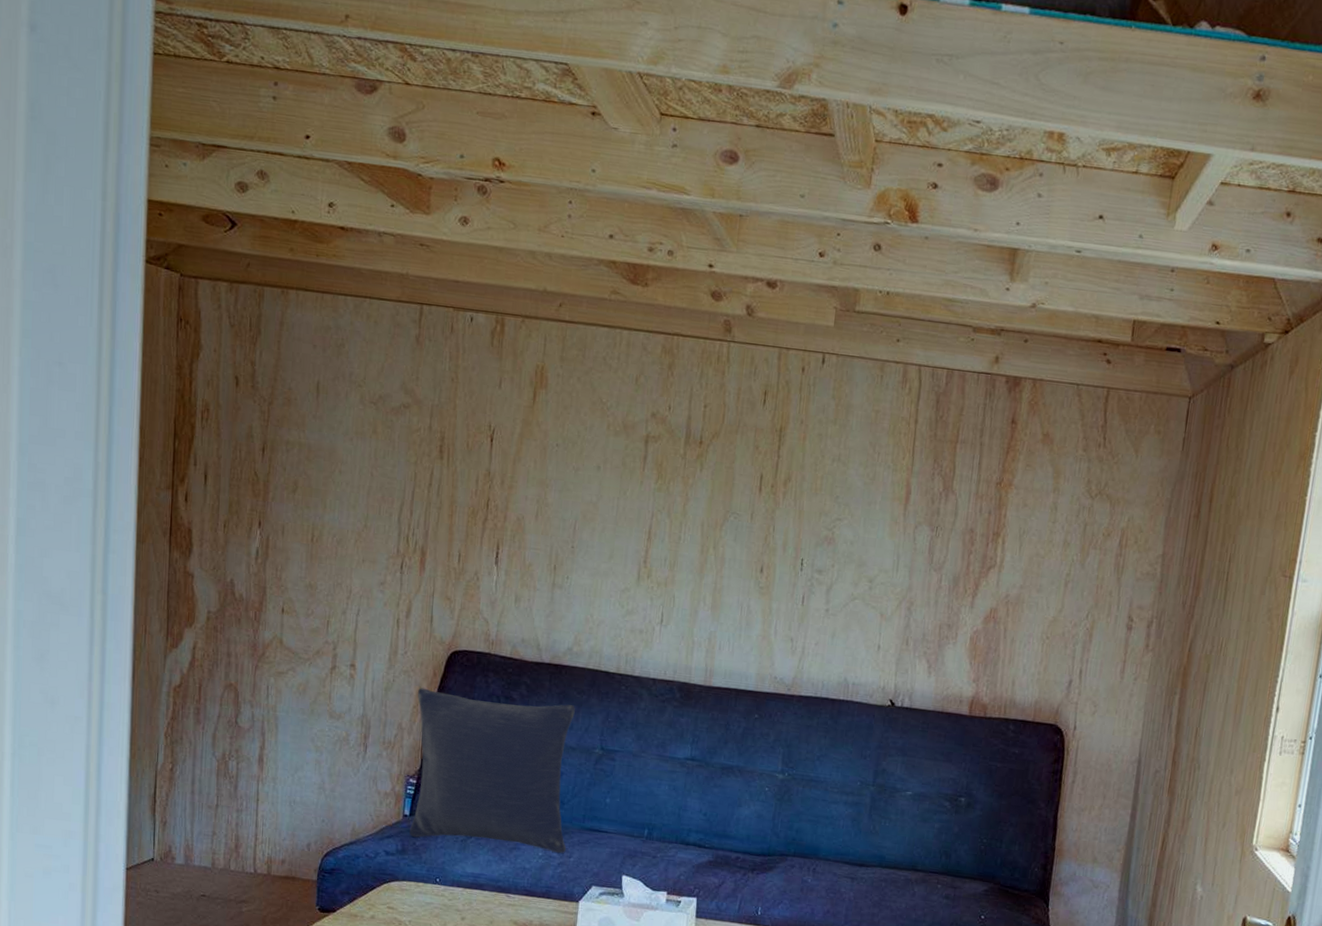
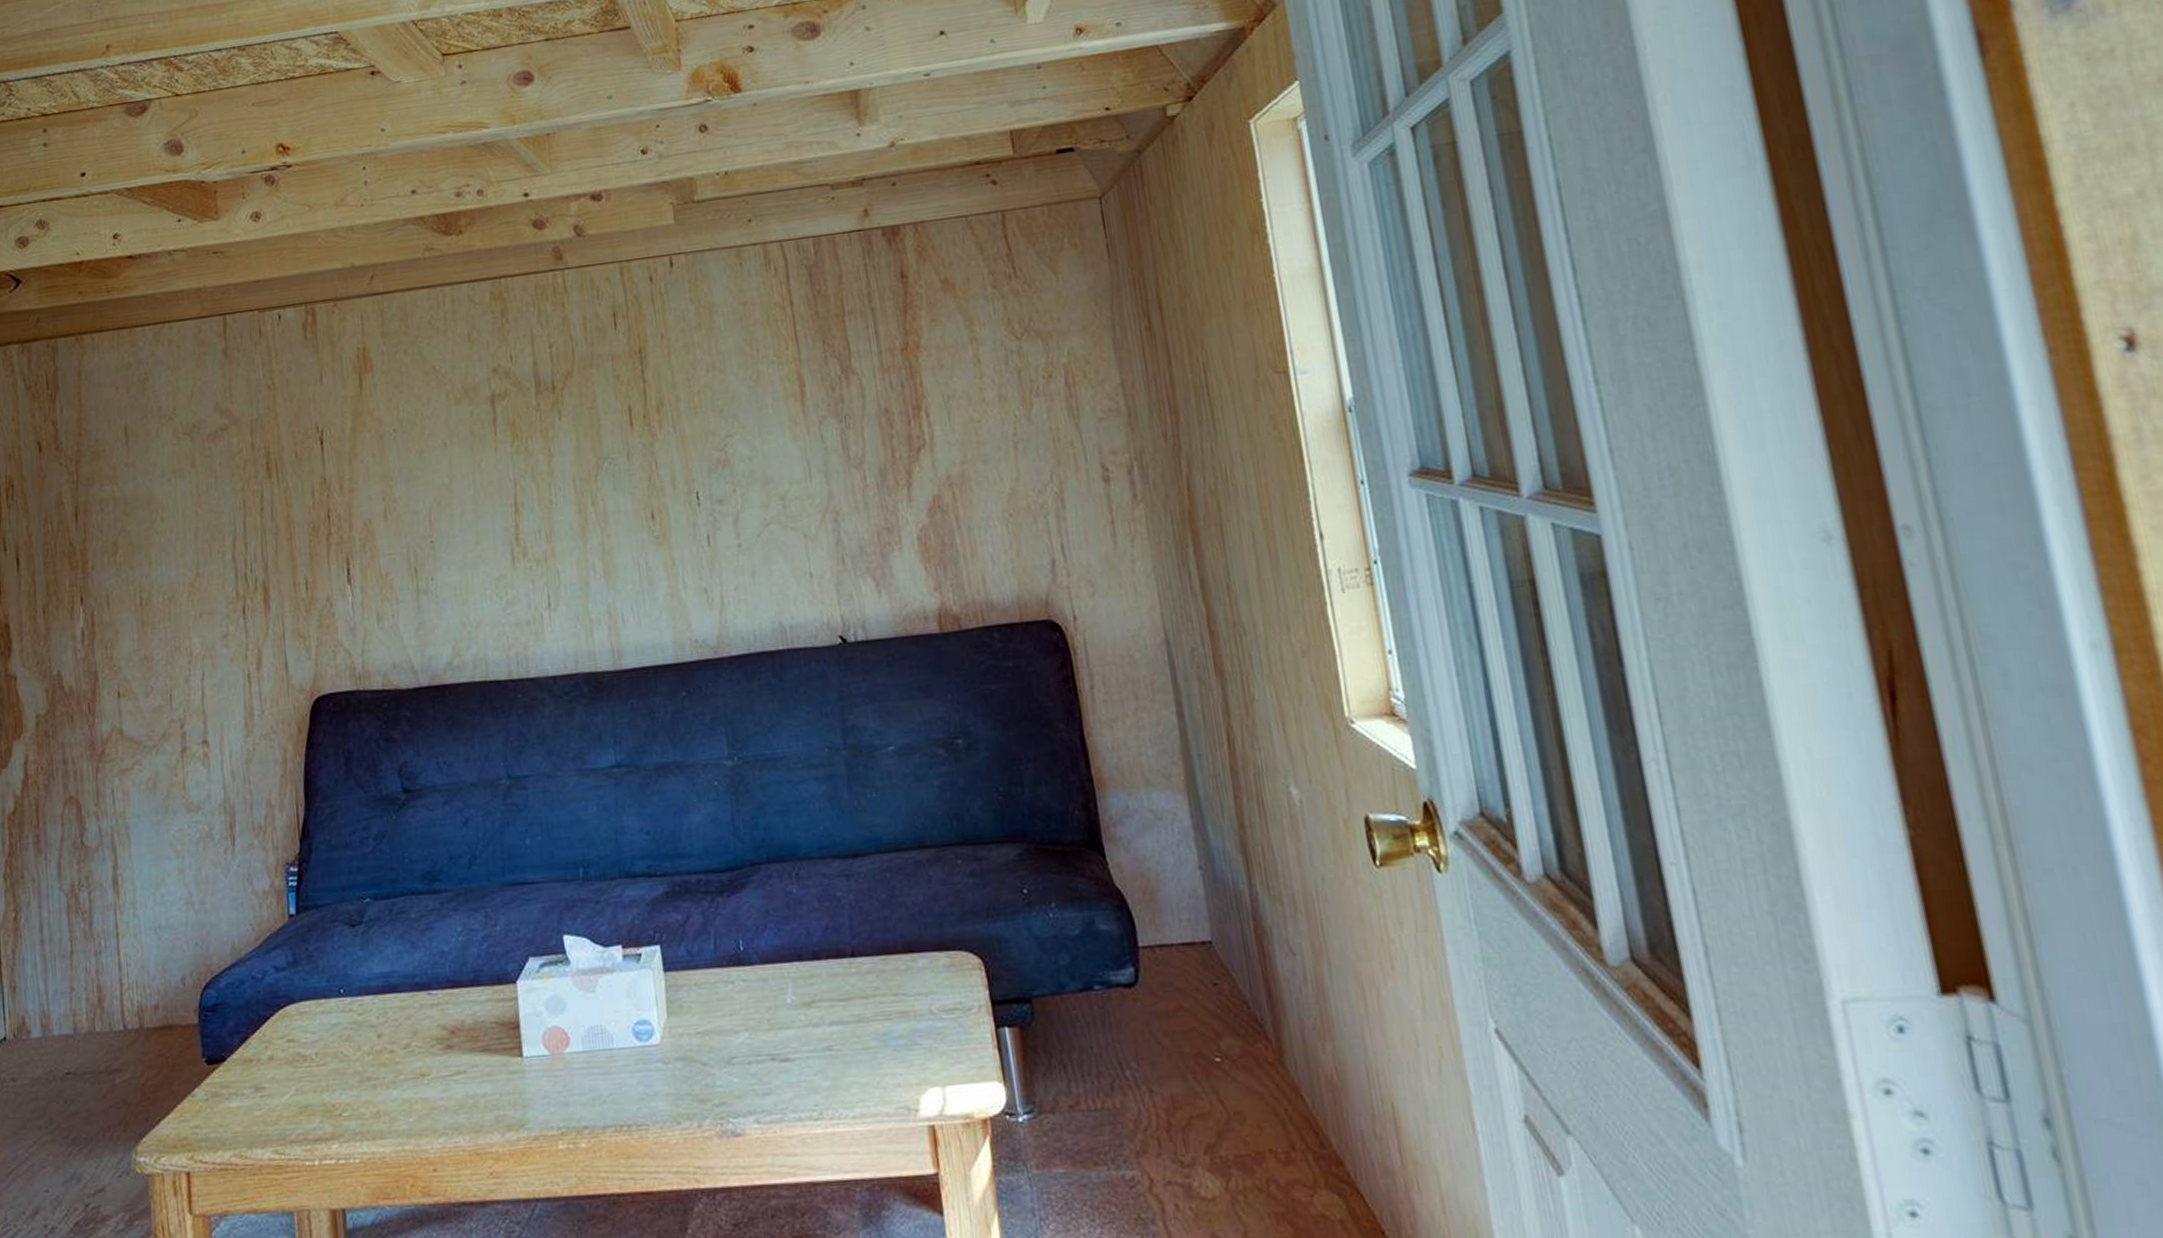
pillow: present [409,687,575,853] -> none [283,730,488,941]

